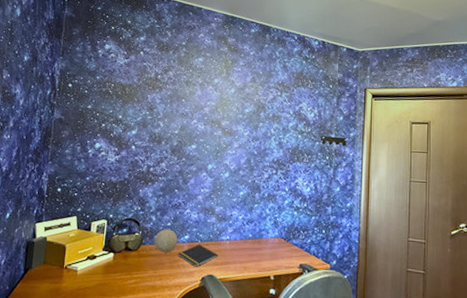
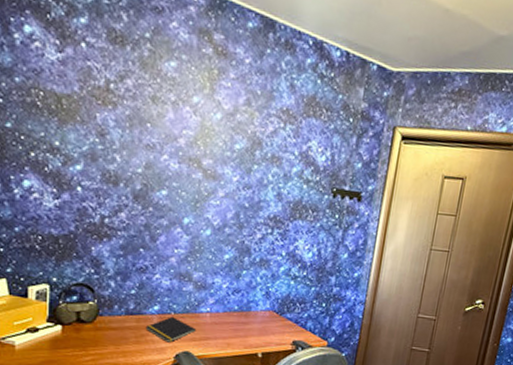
decorative ball: present [153,229,178,253] -> none [114,297,145,326]

